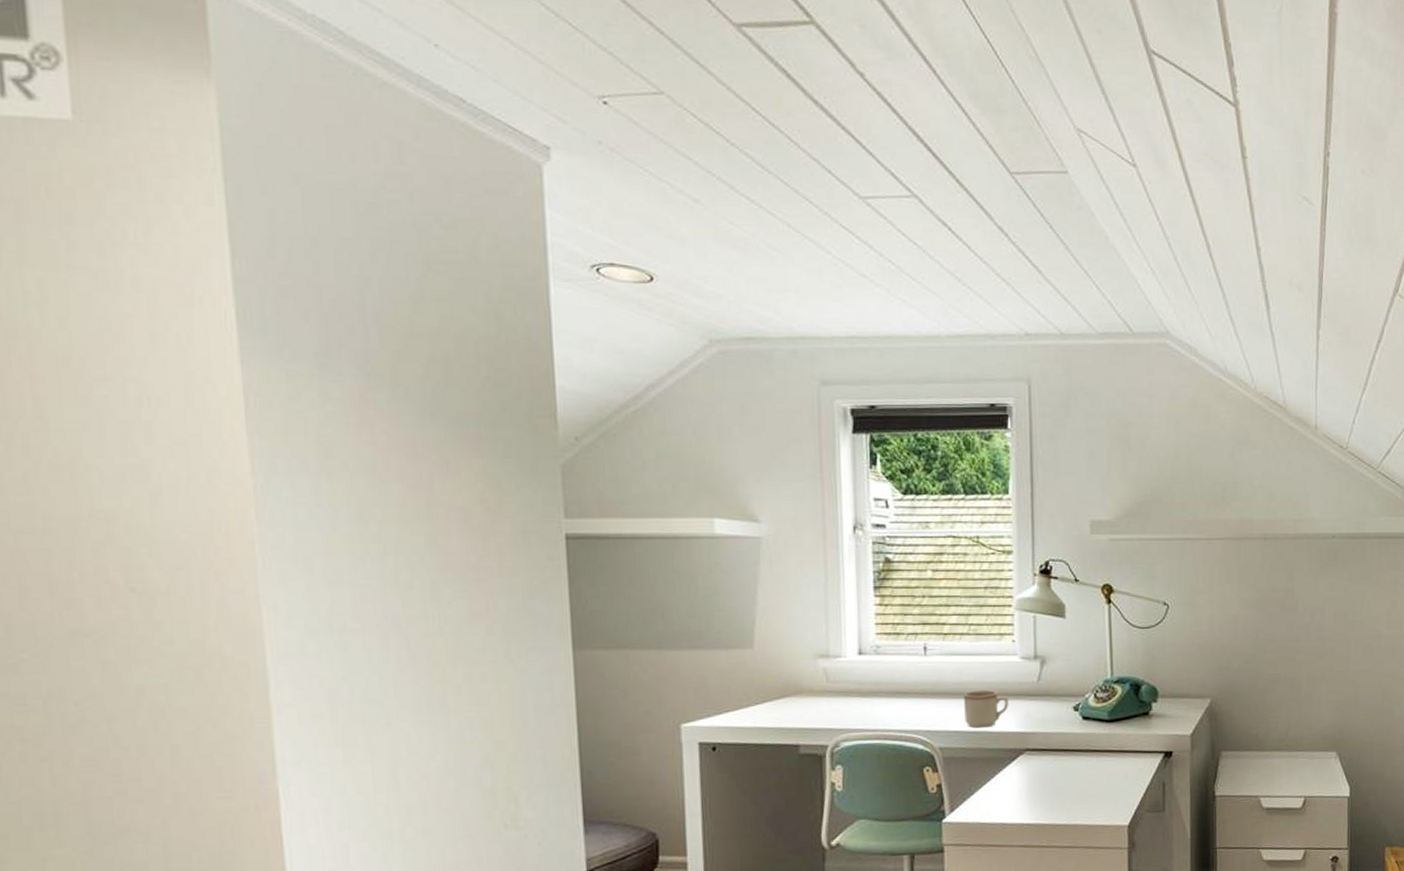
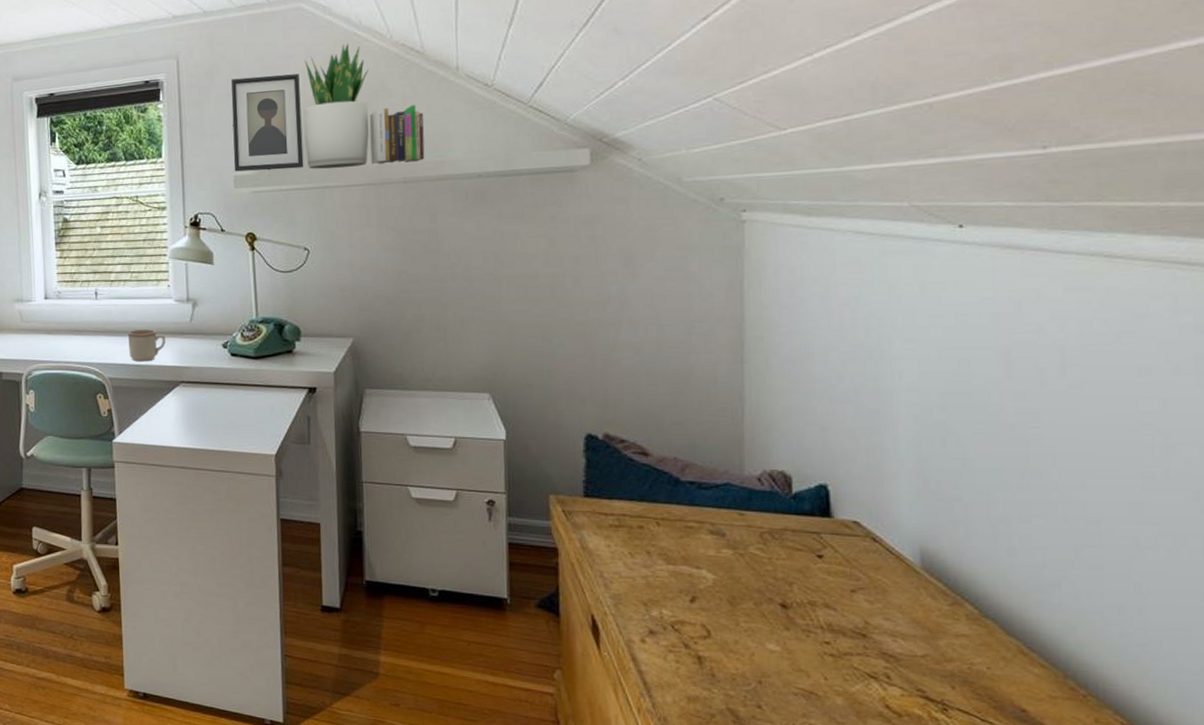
picture frame: none [1089,413,1166,517] -> present [231,73,304,172]
planter: none [1166,388,1233,520] -> present [303,43,369,169]
books: none [1232,460,1284,519] -> present [369,104,425,165]

